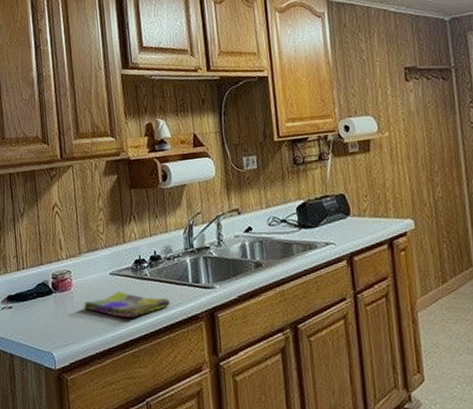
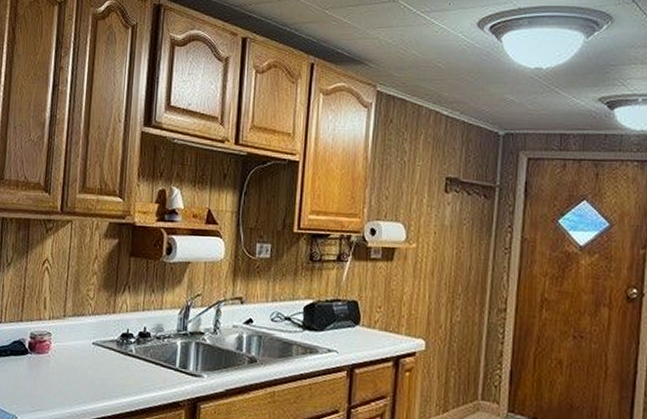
dish towel: present [83,291,171,318] -> none [58,363,153,394]

